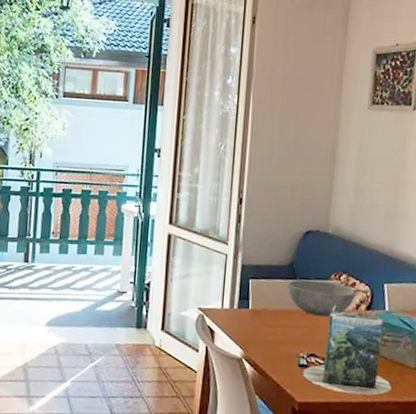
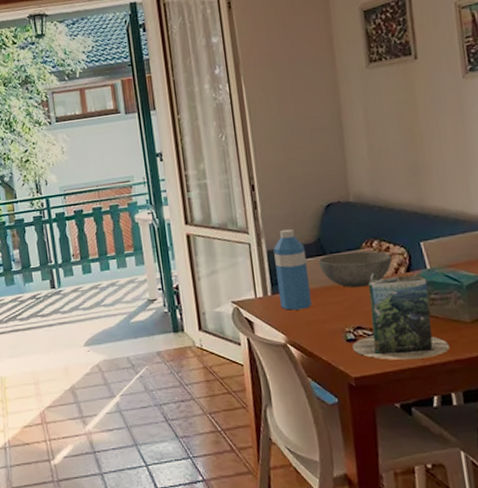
water bottle: none [244,247,278,328] -> present [273,229,312,310]

